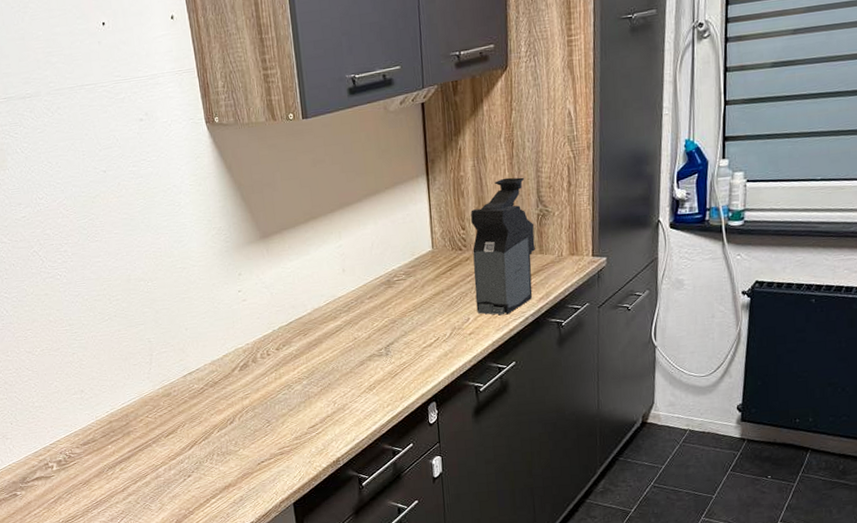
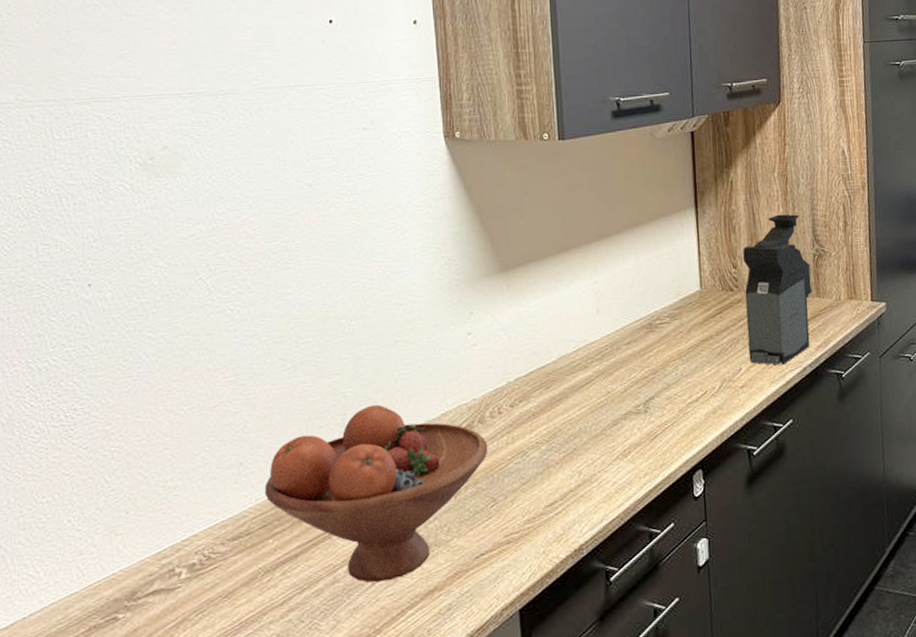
fruit bowl: none [100,347,262,479] -> present [264,404,488,583]

